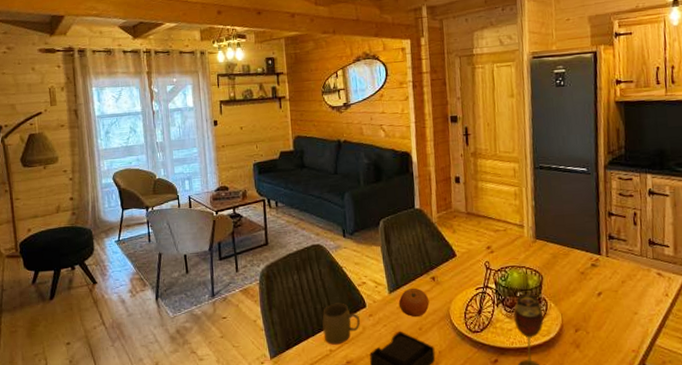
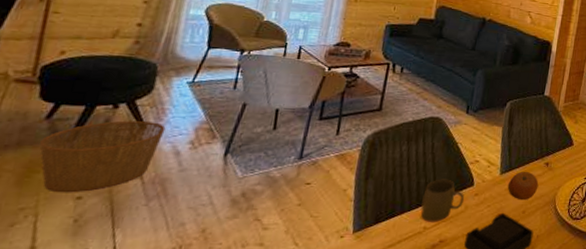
basket: none [34,277,110,341] -> present [39,120,166,193]

